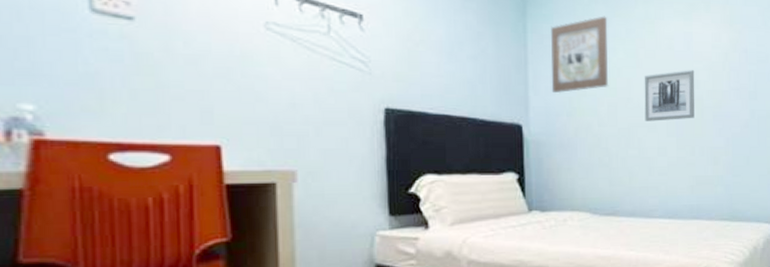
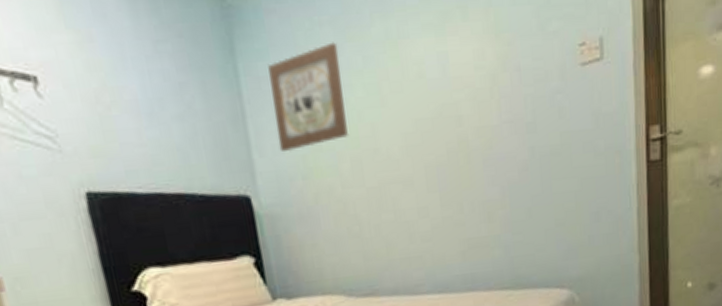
wall art: present [644,69,695,121] -> none [391,101,460,176]

